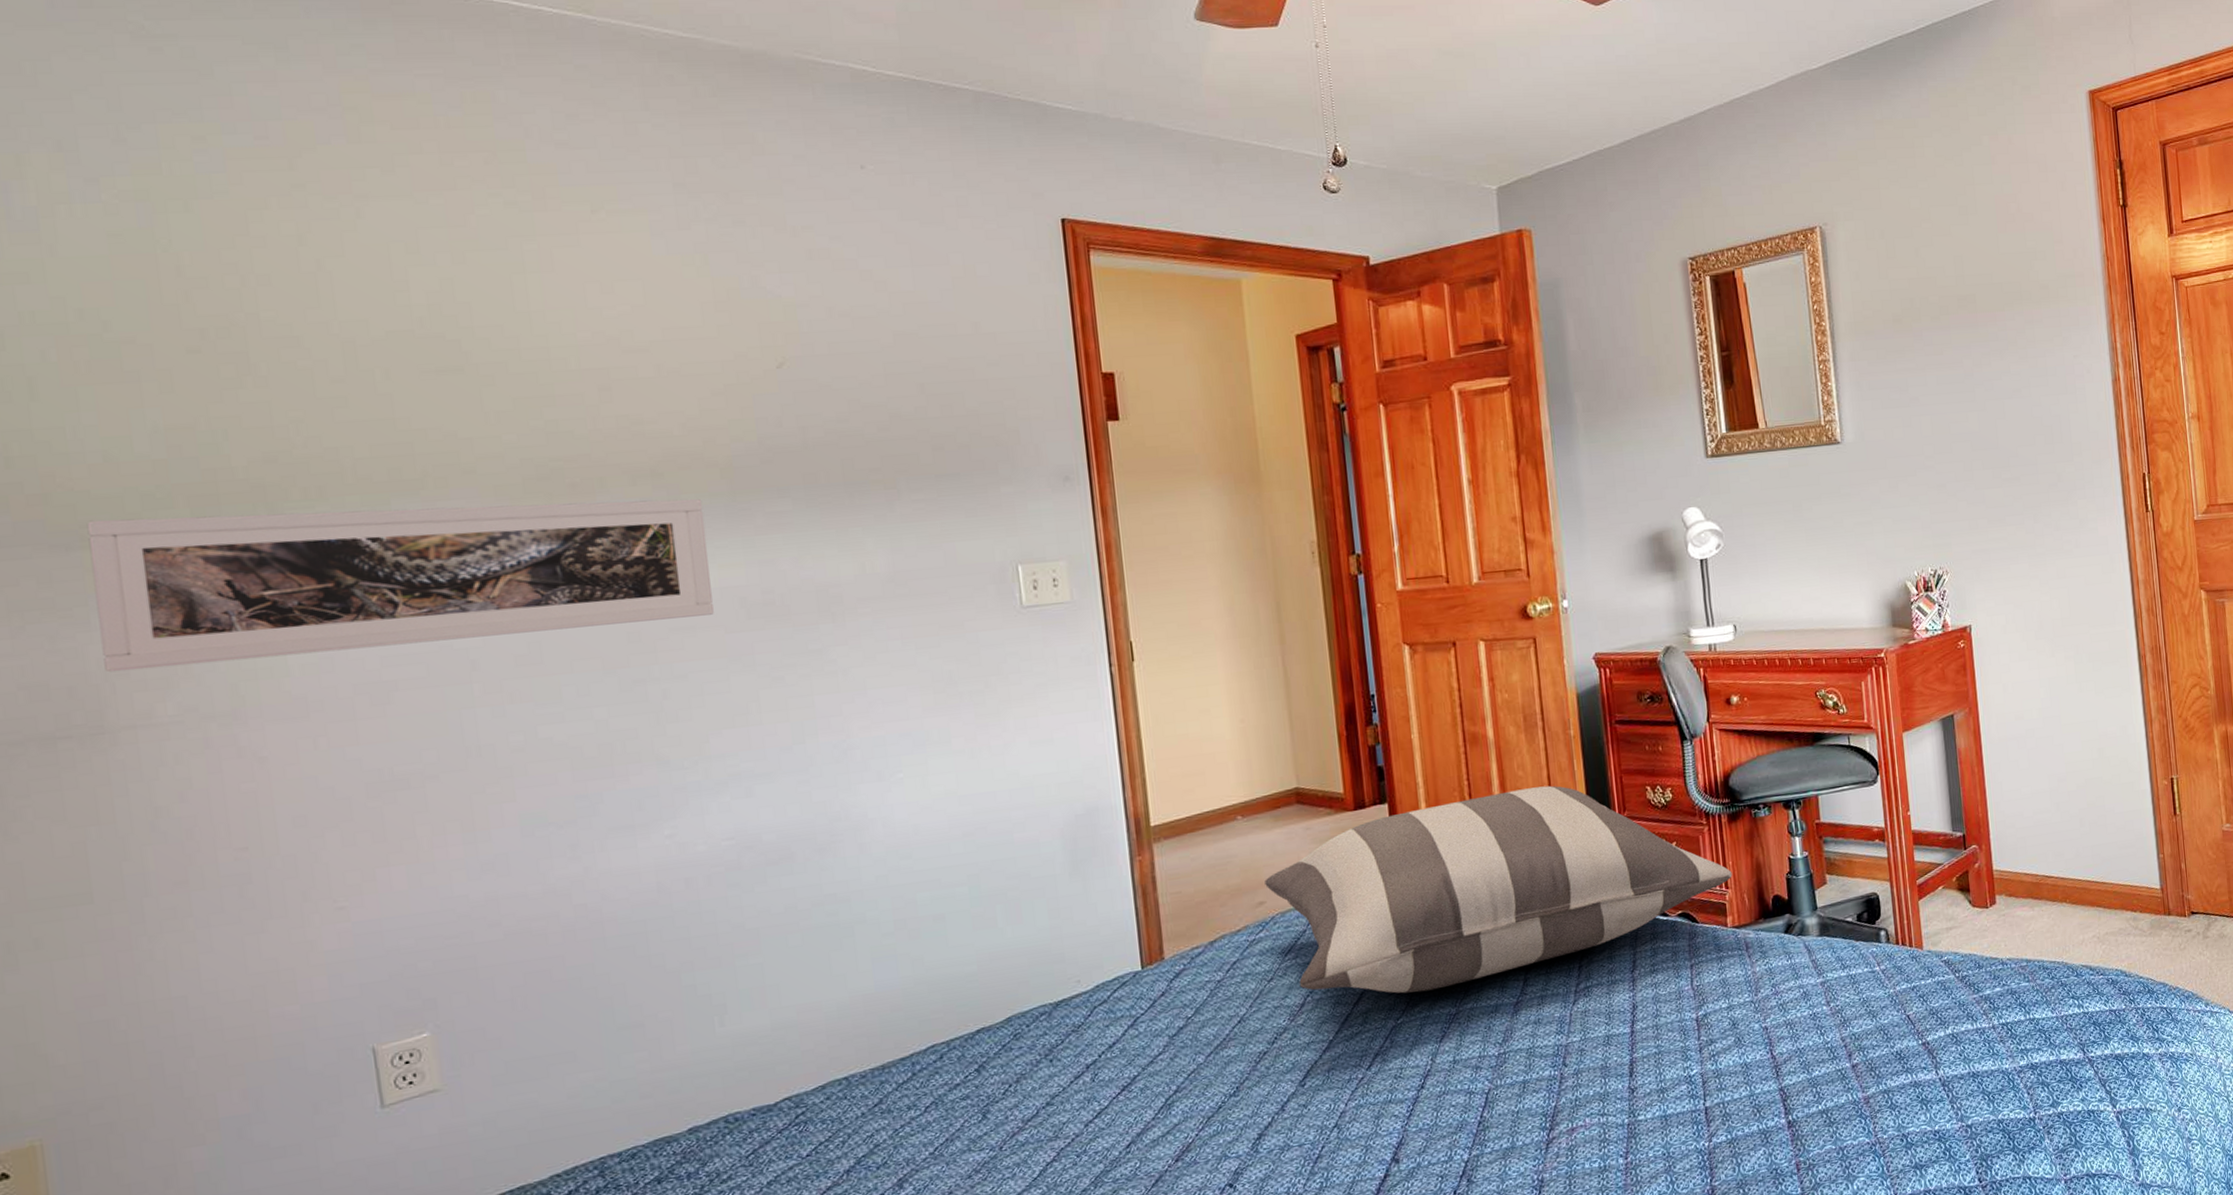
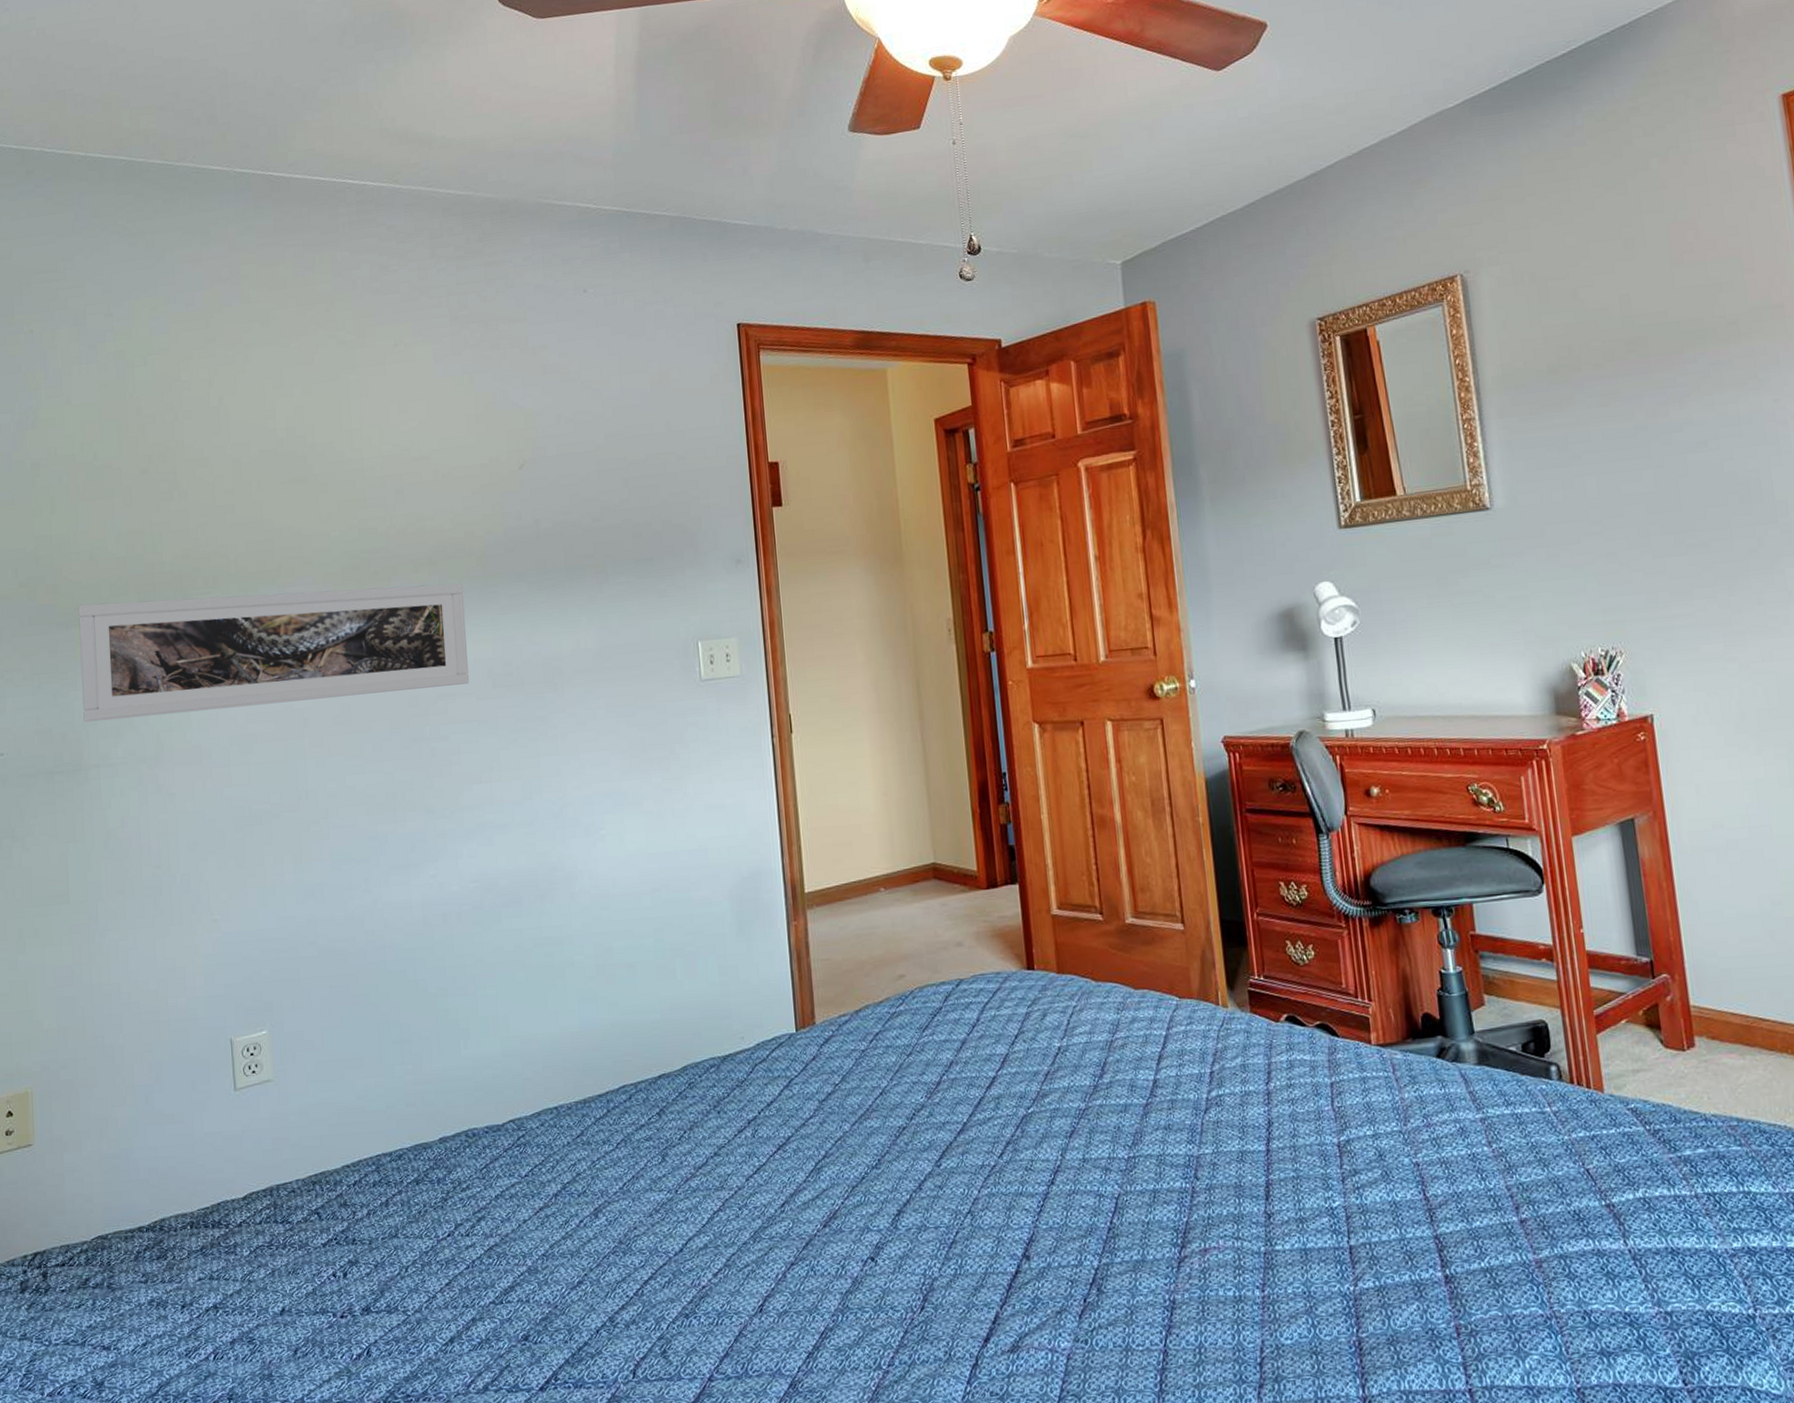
pillow: present [1265,785,1732,994] -> none [905,875,1376,1083]

